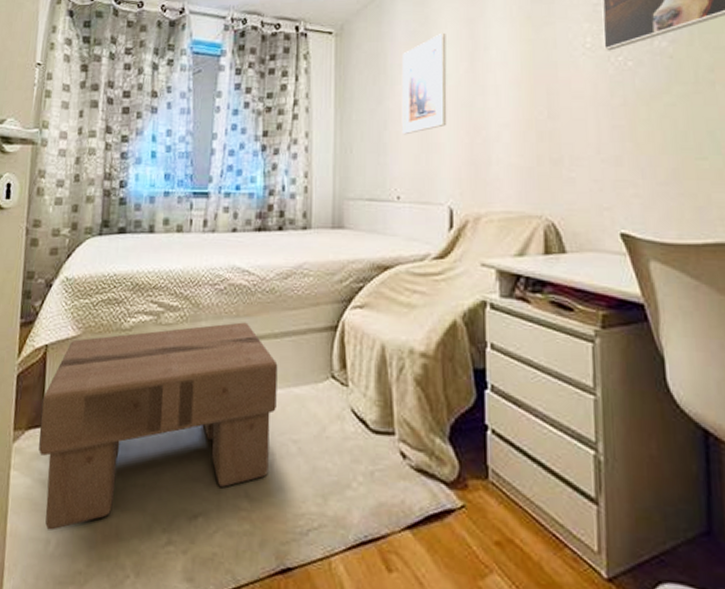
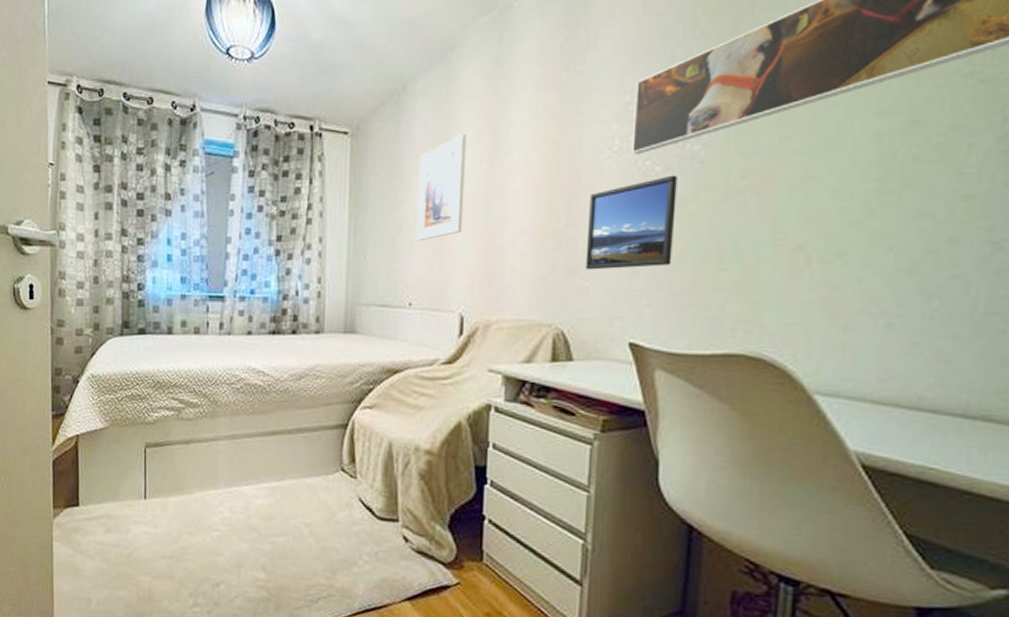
footstool: present [38,322,278,531] -> none [76,419,291,592]
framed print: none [568,69,653,161] -> present [585,175,677,270]

